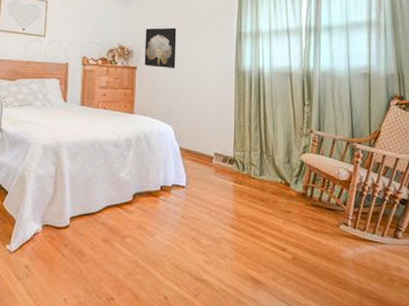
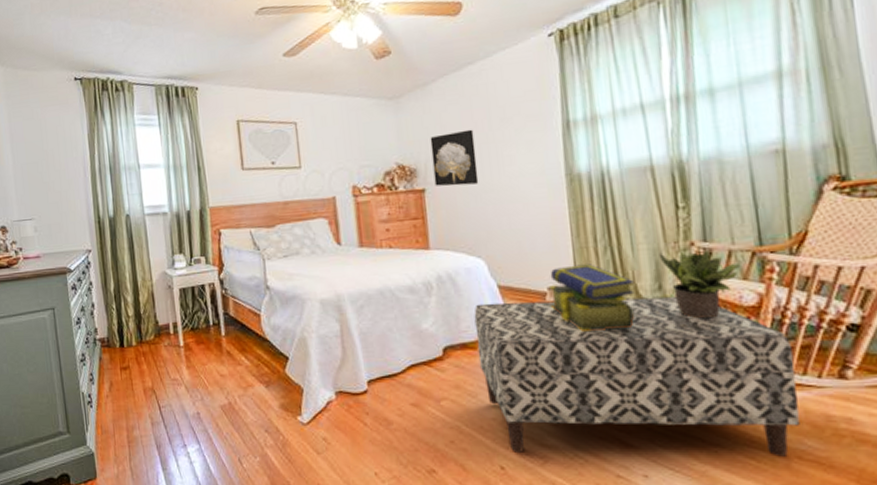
bench: none [159,161,370,295] -> present [474,296,800,457]
stack of books: none [215,138,272,190] -> present [549,264,635,331]
potted plant: none [290,134,340,187] -> present [659,247,741,319]

